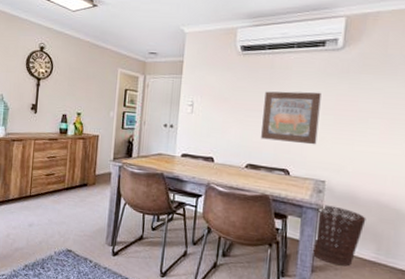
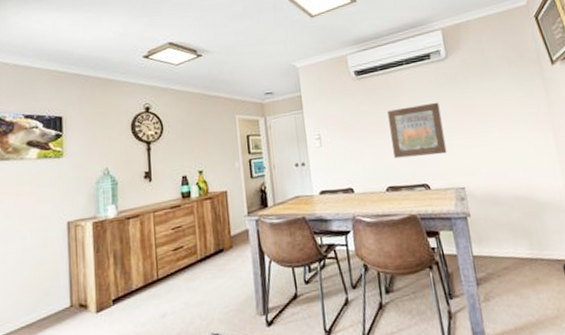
basket: present [312,205,366,266] -> none [467,210,512,272]

